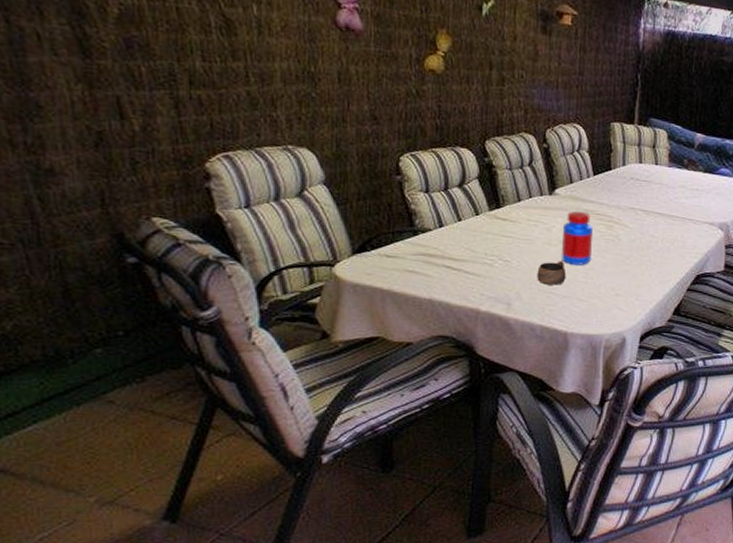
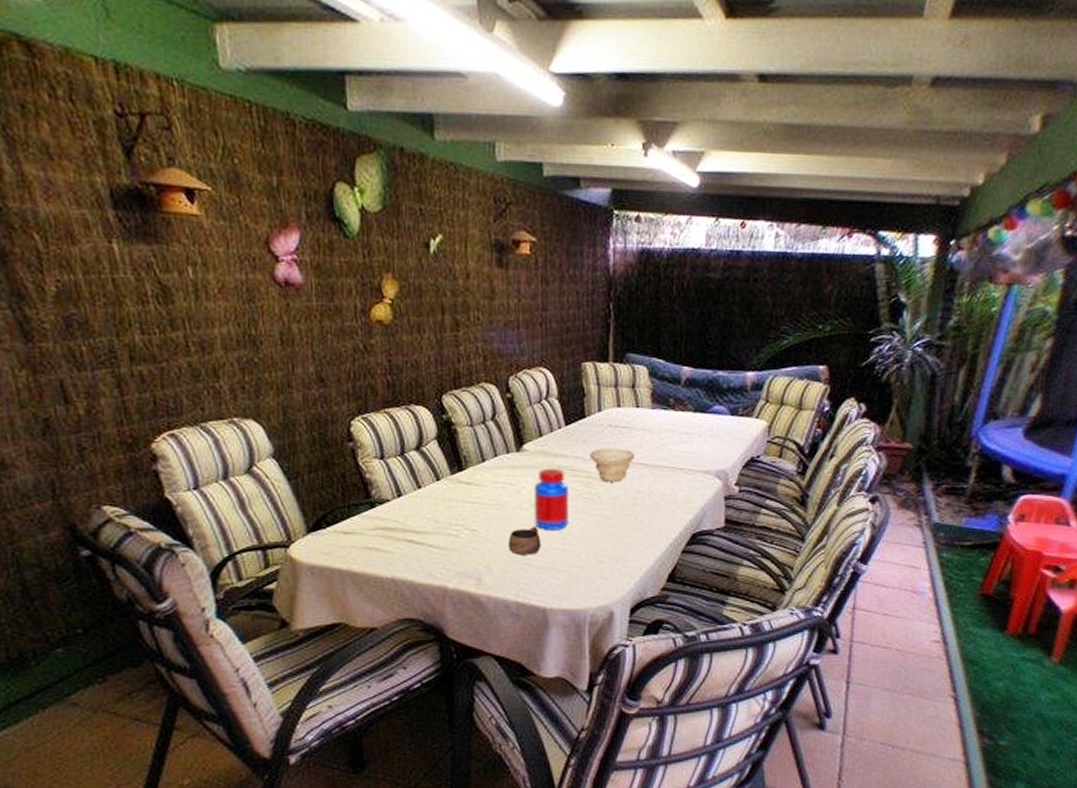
bowl: none [612,196,651,227] -> present [589,447,634,482]

